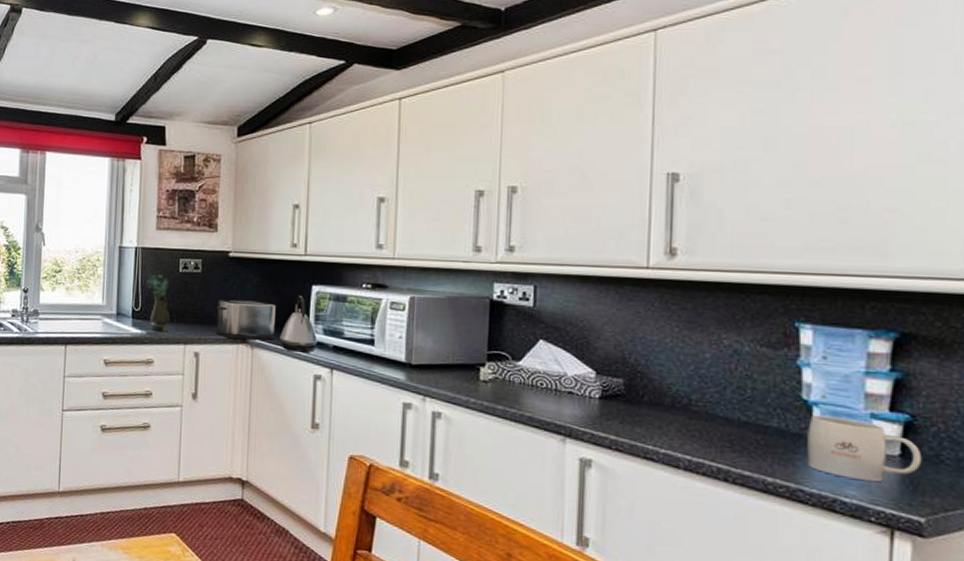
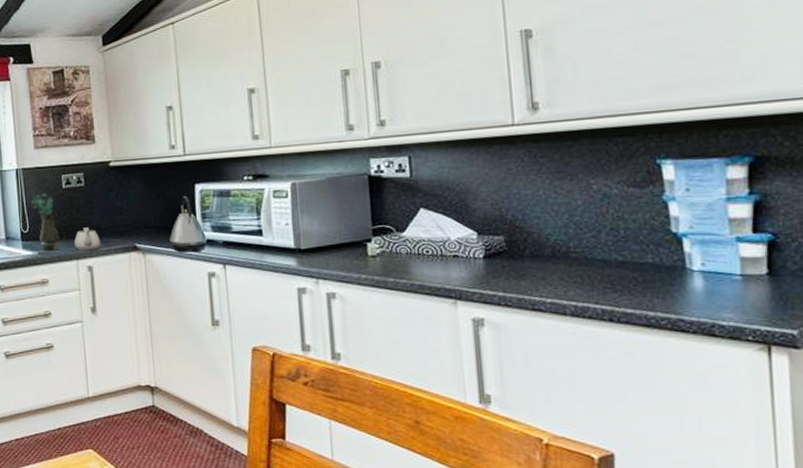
teapot: none [183,313,210,338] -> present [73,227,101,251]
toaster: present [215,299,276,341] -> none [103,206,165,248]
mug: present [807,415,922,483] -> none [680,245,788,303]

